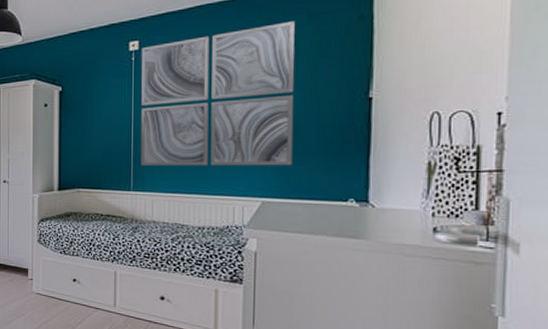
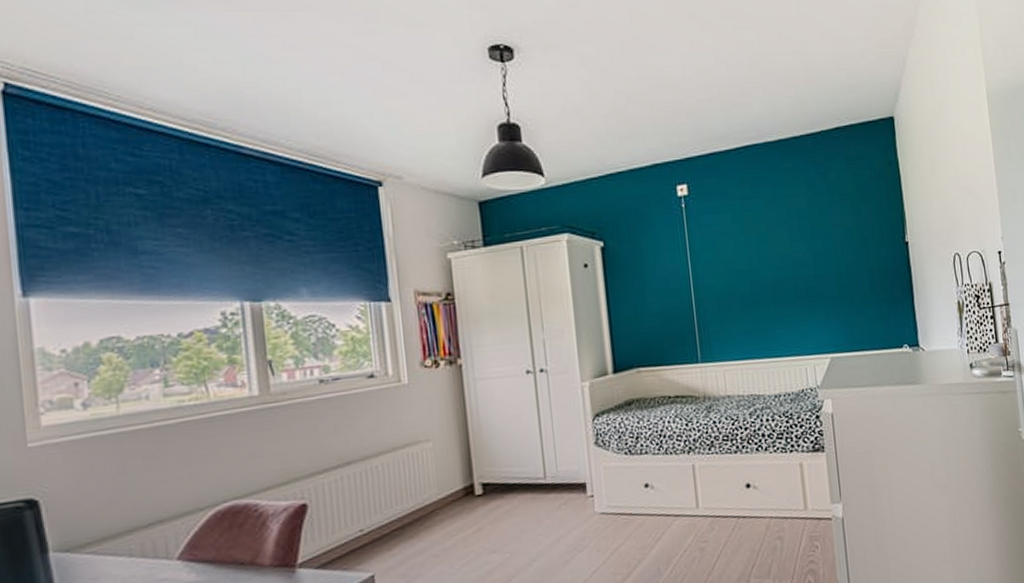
wall art: present [140,21,295,166] -> none [690,165,853,332]

